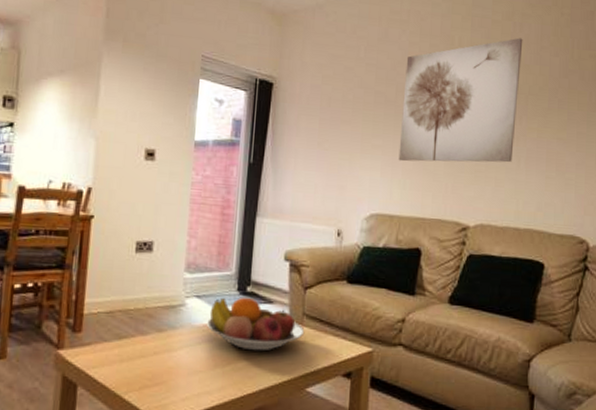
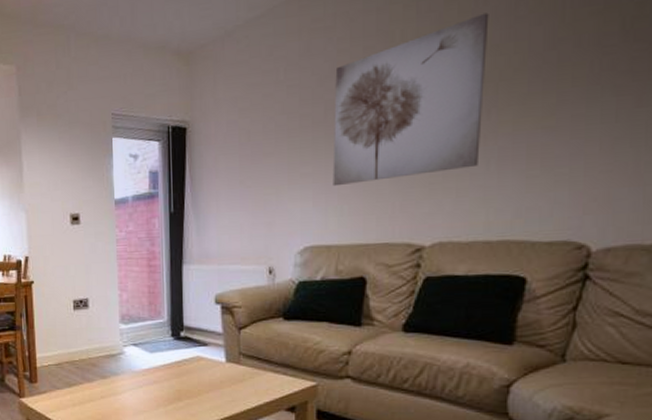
fruit bowl: present [206,297,305,352] -> none [145,341,243,391]

